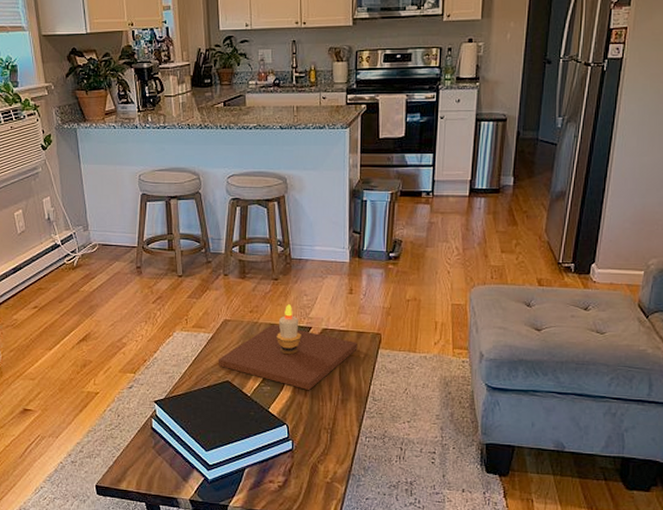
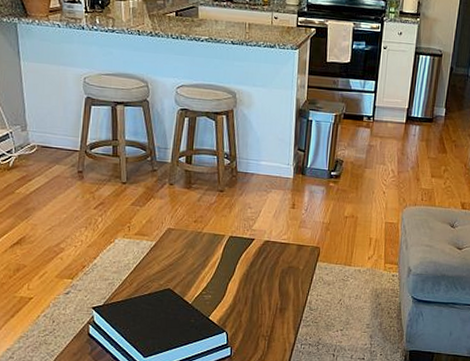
candle: present [219,304,357,390] -> none [160,216,297,299]

